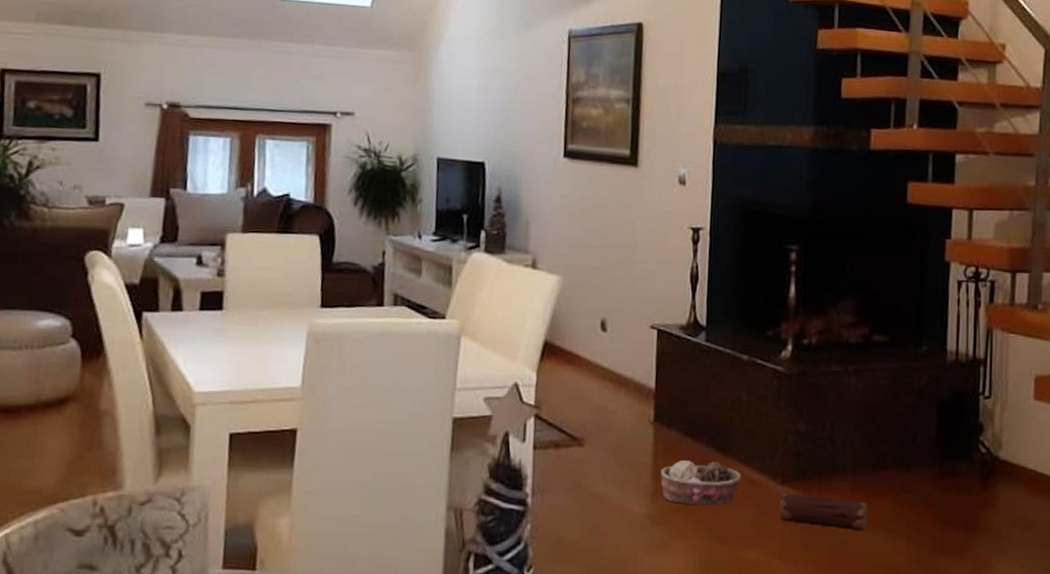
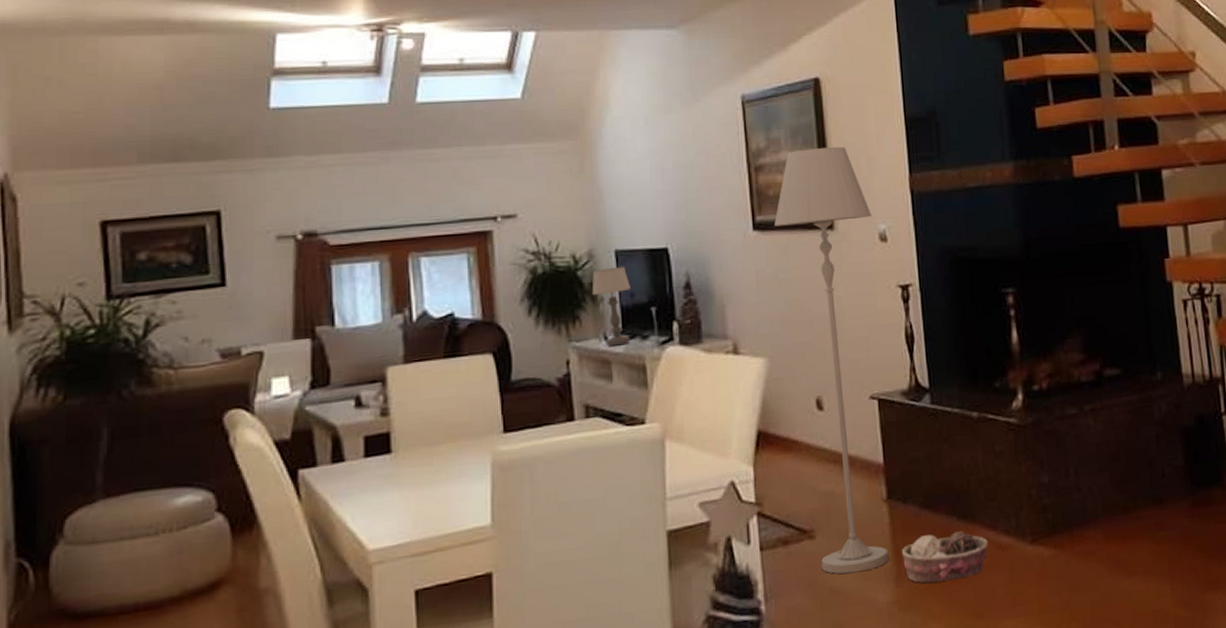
table lamp: none [412,173,447,245] -> present [591,266,631,347]
floor lamp: none [584,88,675,484] -> present [774,146,889,575]
decorative log: present [780,493,868,531] -> none [1033,548,1127,583]

